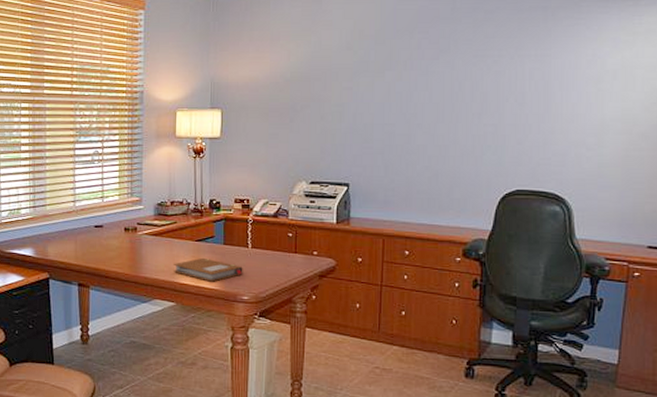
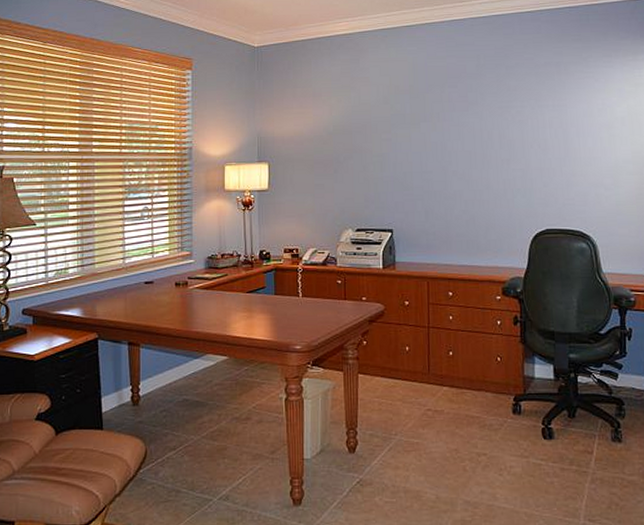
notebook: present [173,257,243,282] -> none [225,309,295,333]

